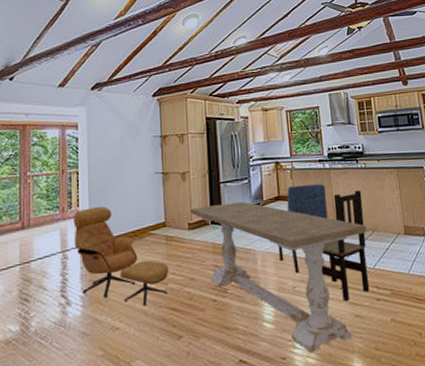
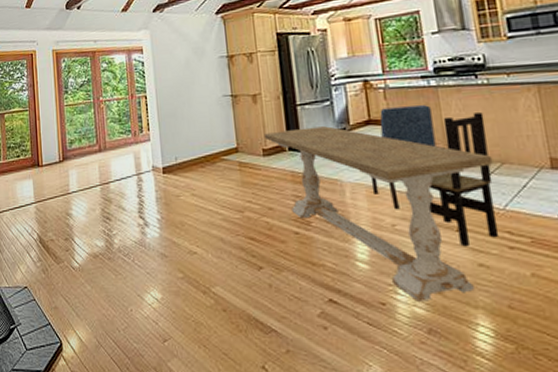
armchair: present [73,207,169,306] -> none [145,131,245,233]

